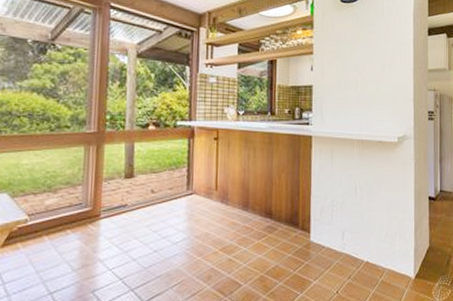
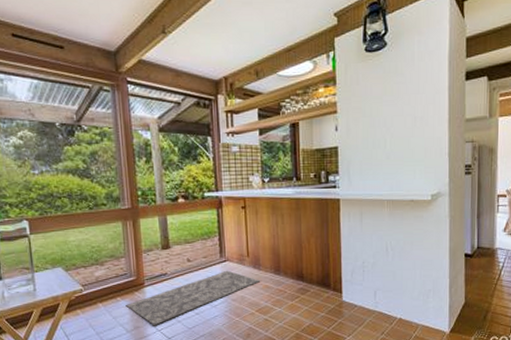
rug: none [75,204,228,265] -> present [126,270,261,326]

